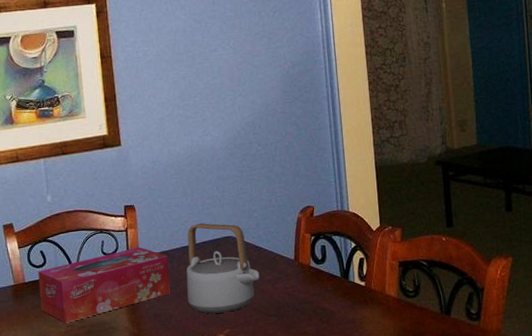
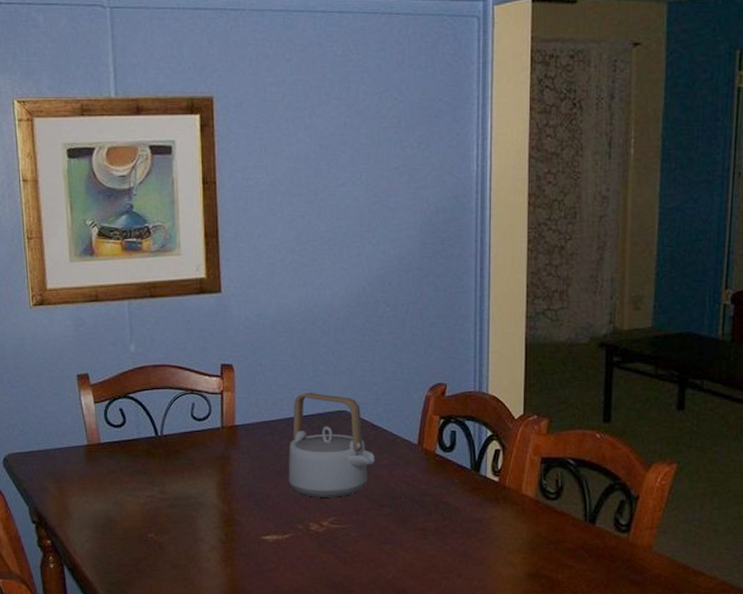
tissue box: present [38,247,170,323] -> none [116,414,269,493]

